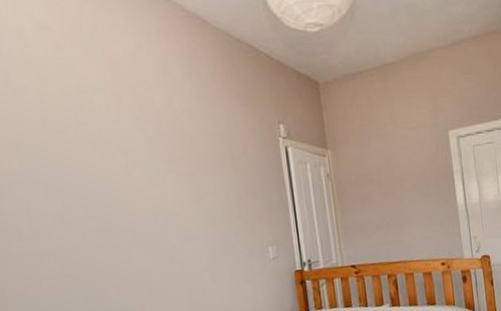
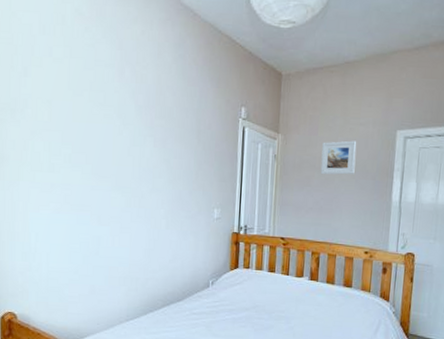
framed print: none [377,147,416,188] -> present [320,140,357,175]

